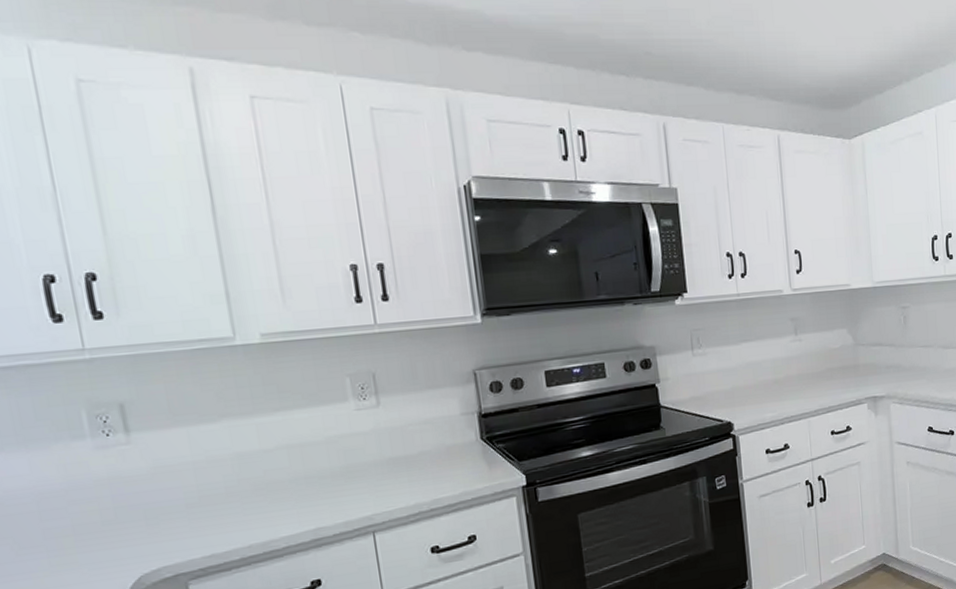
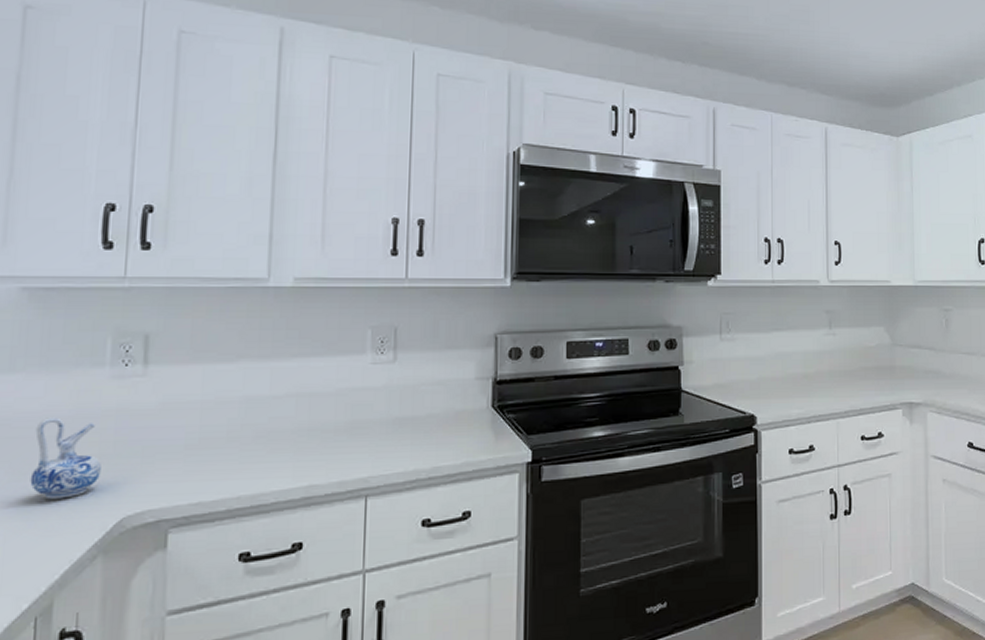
ceramic pitcher: none [30,491,108,568] -> present [30,417,101,499]

